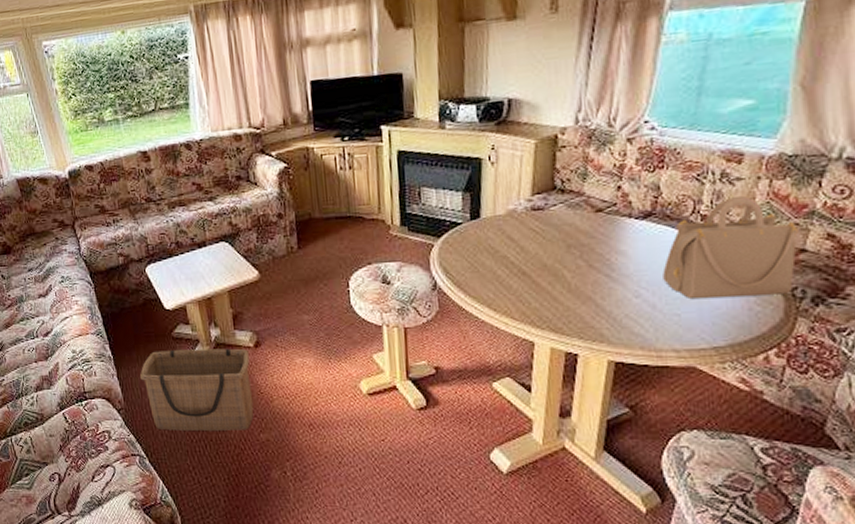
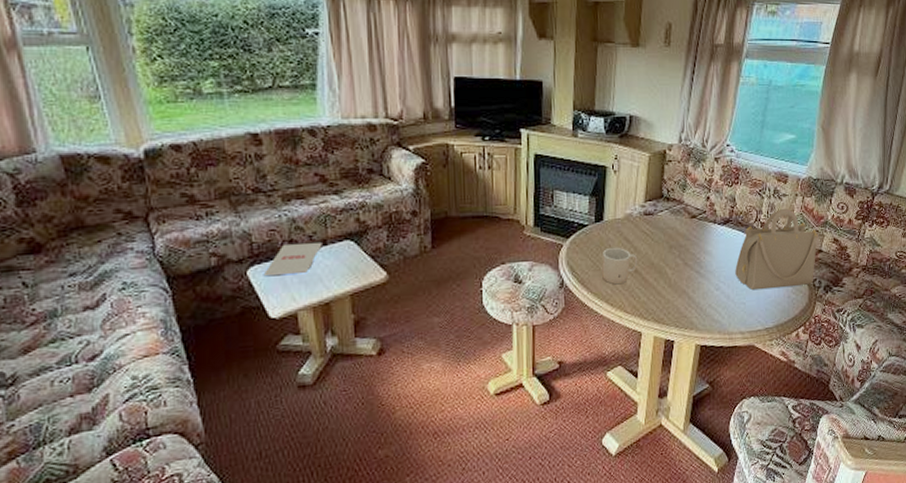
basket: present [140,348,254,431] -> none [230,358,373,462]
magazine: none [157,243,202,274] -> present [263,241,322,277]
mug: none [480,246,527,288] -> present [602,247,638,285]

